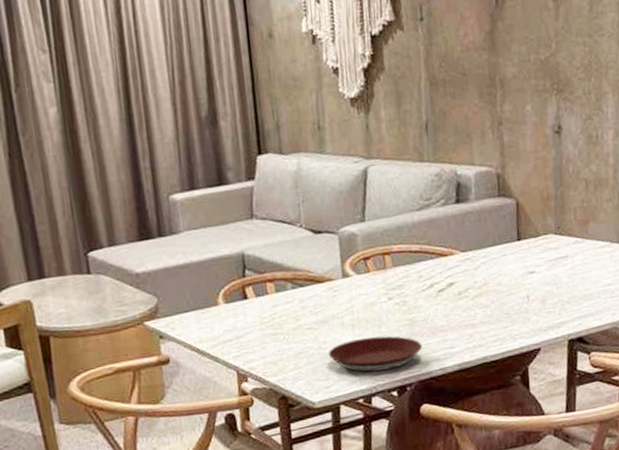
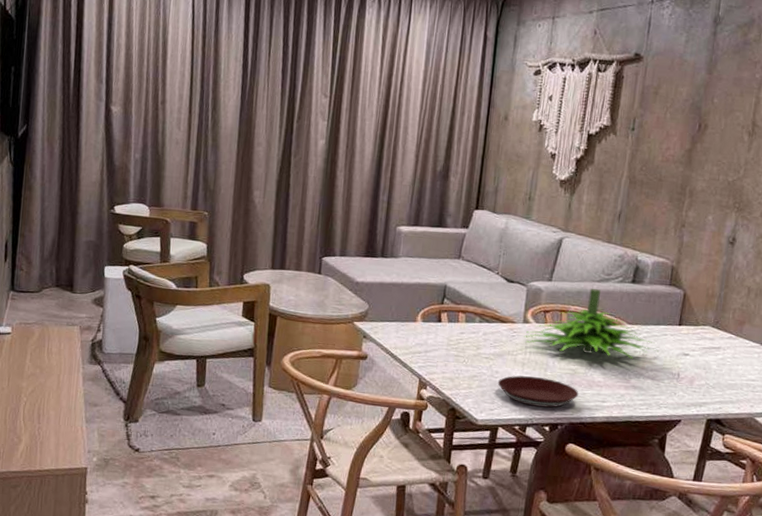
plant: none [347,219,502,302] -> present [524,288,659,359]

